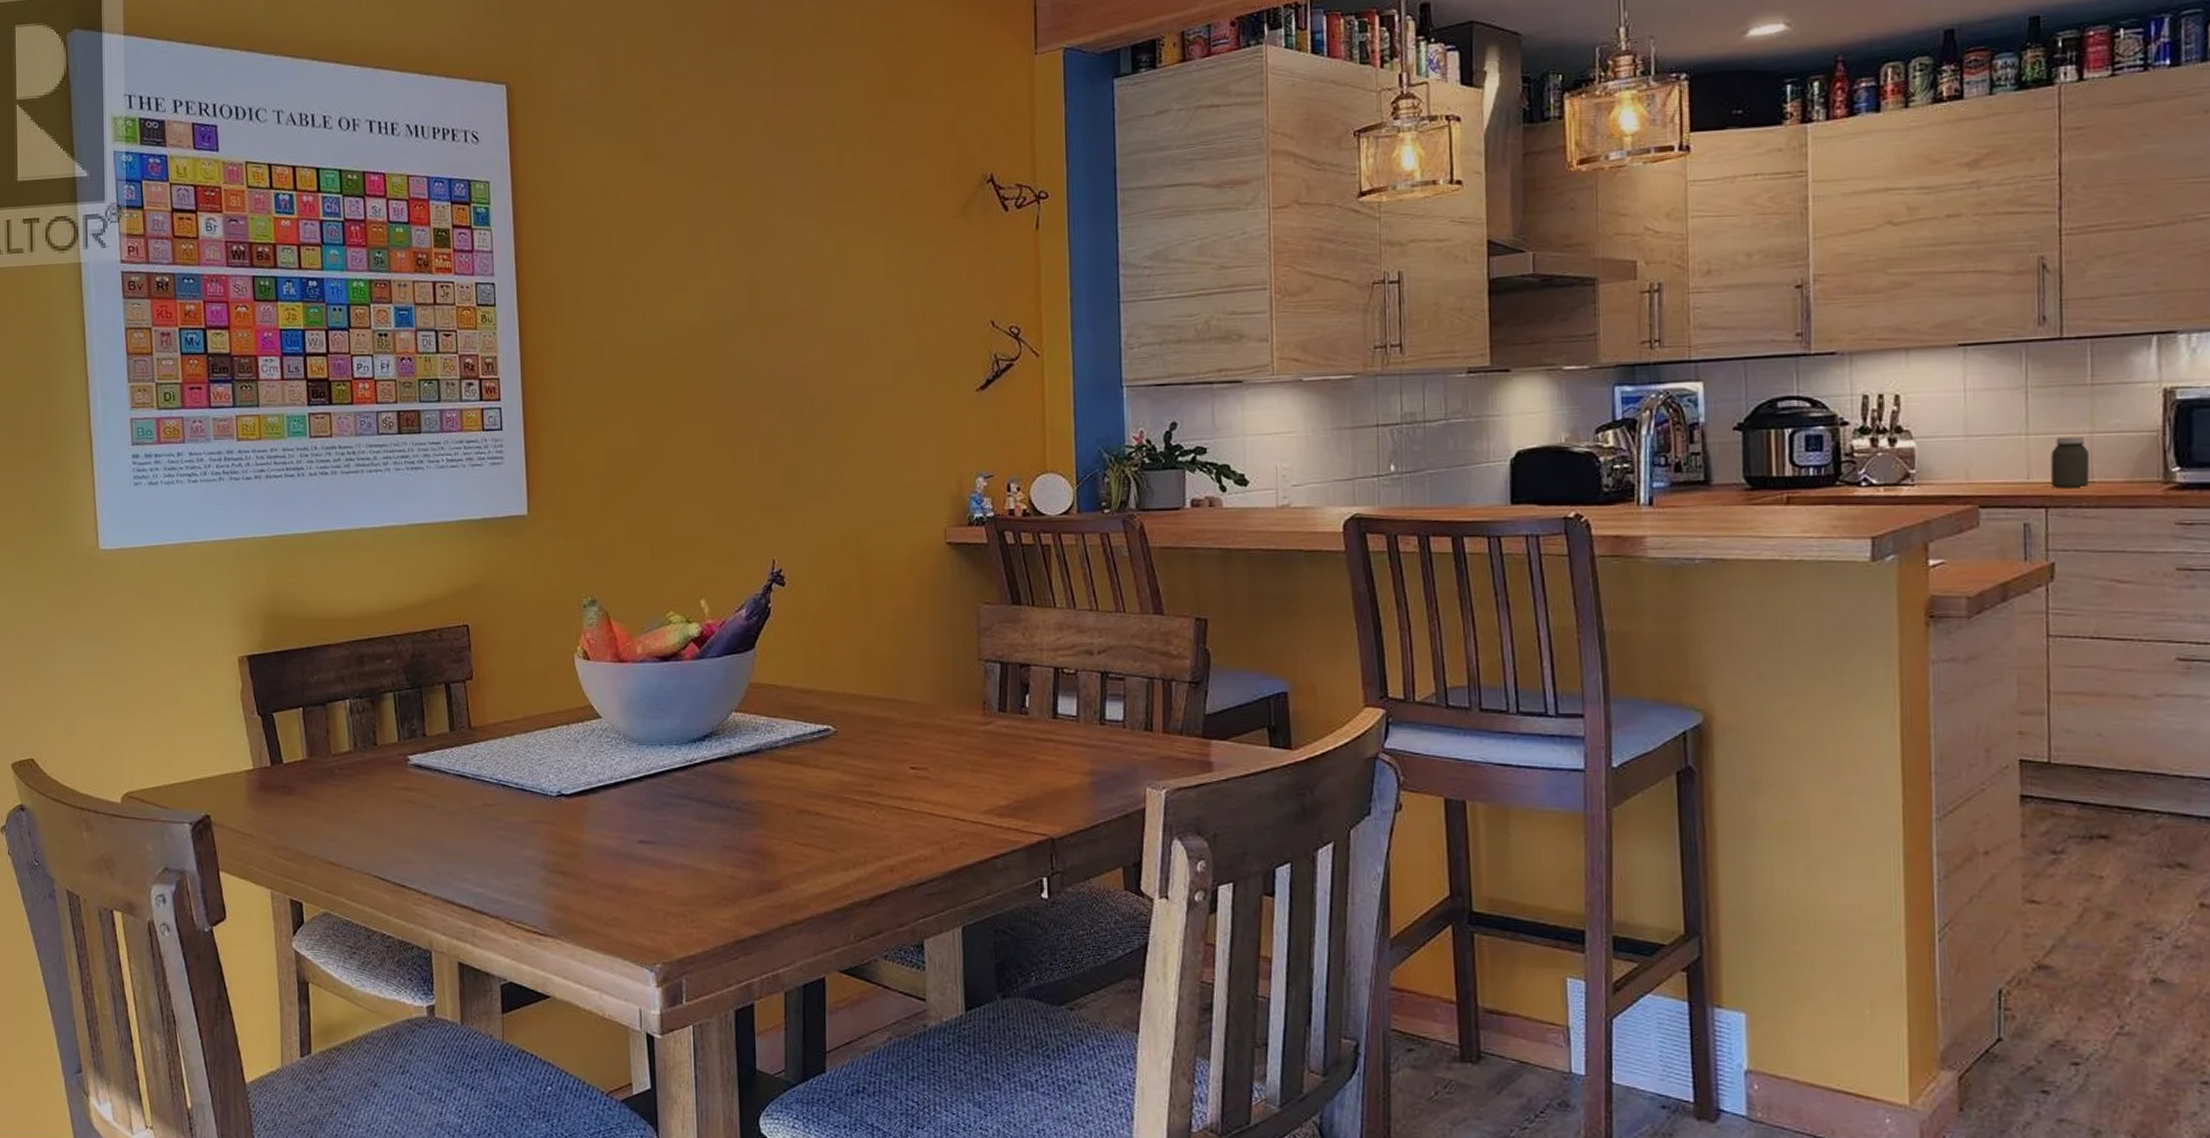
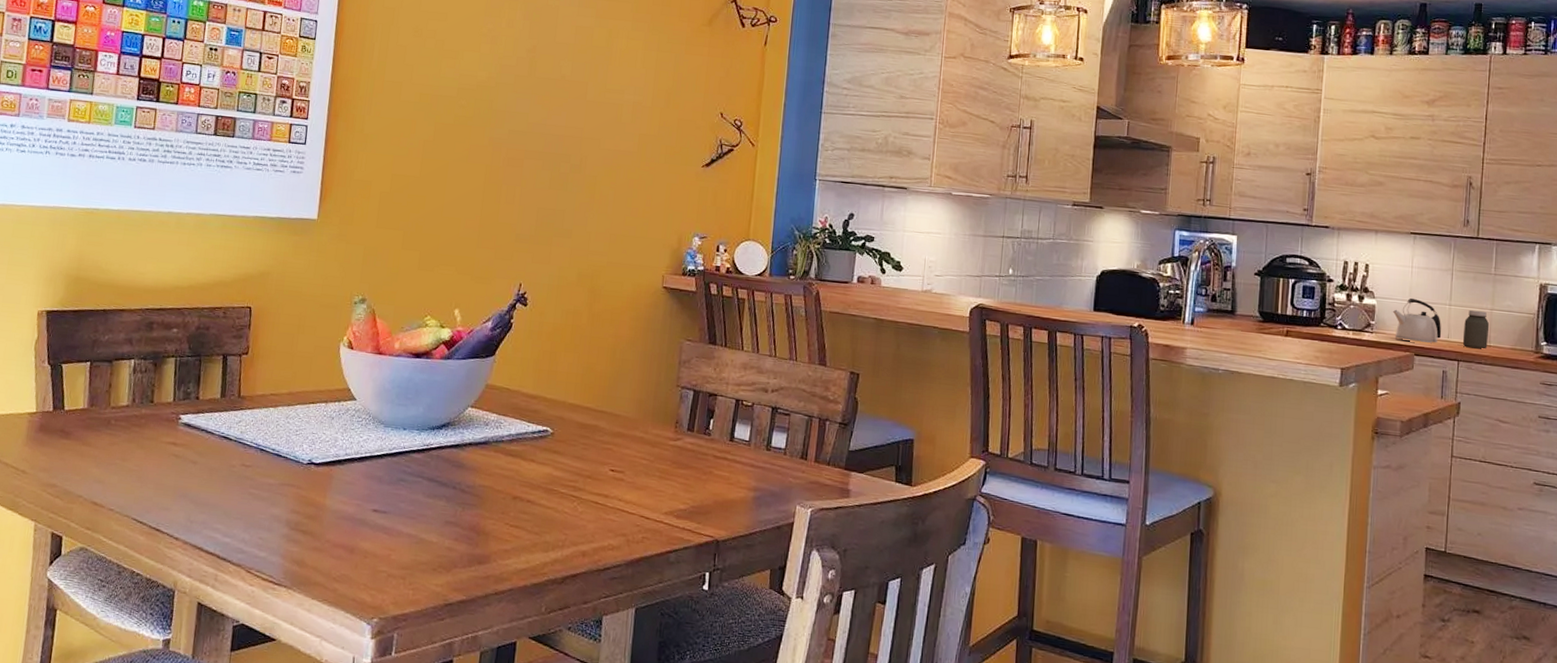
kettle: none [1940,431,2017,490] -> present [1392,297,1441,344]

